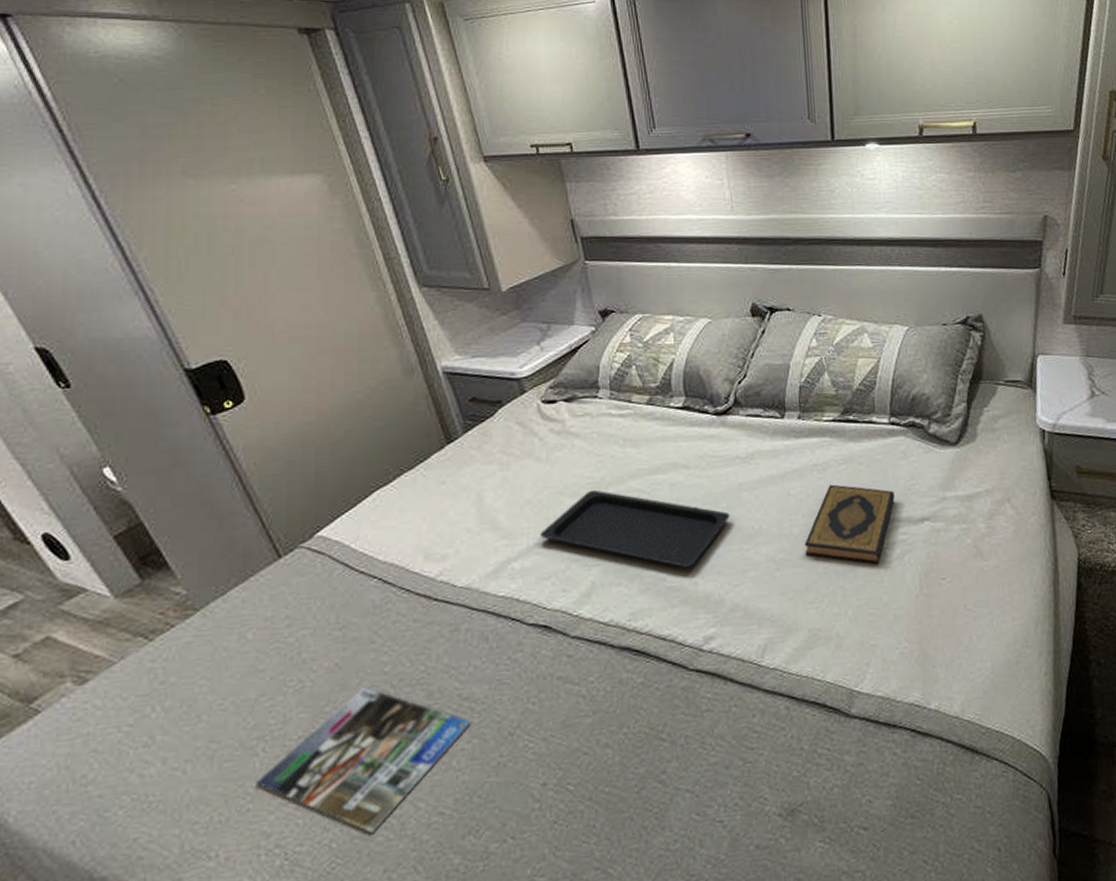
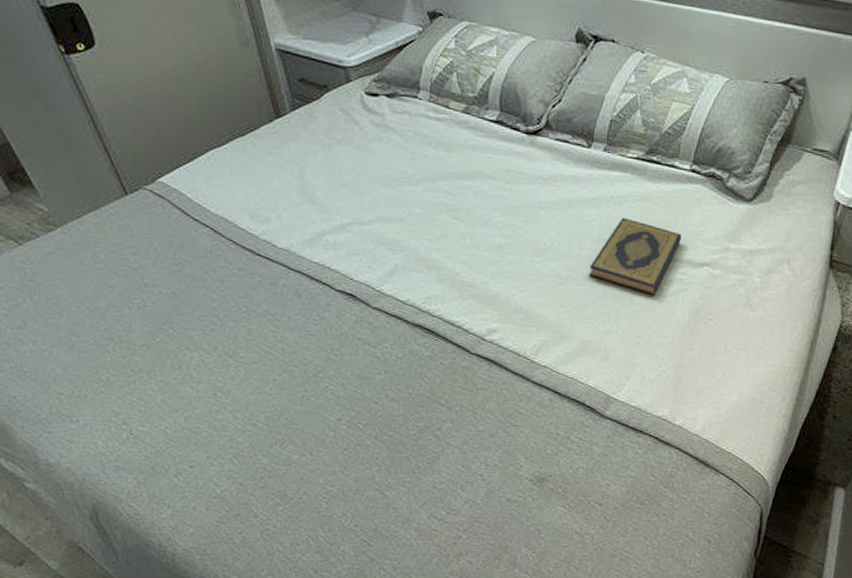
magazine: present [257,686,471,833] -> none [108,315,283,428]
serving tray: present [539,489,730,568] -> none [352,183,526,268]

